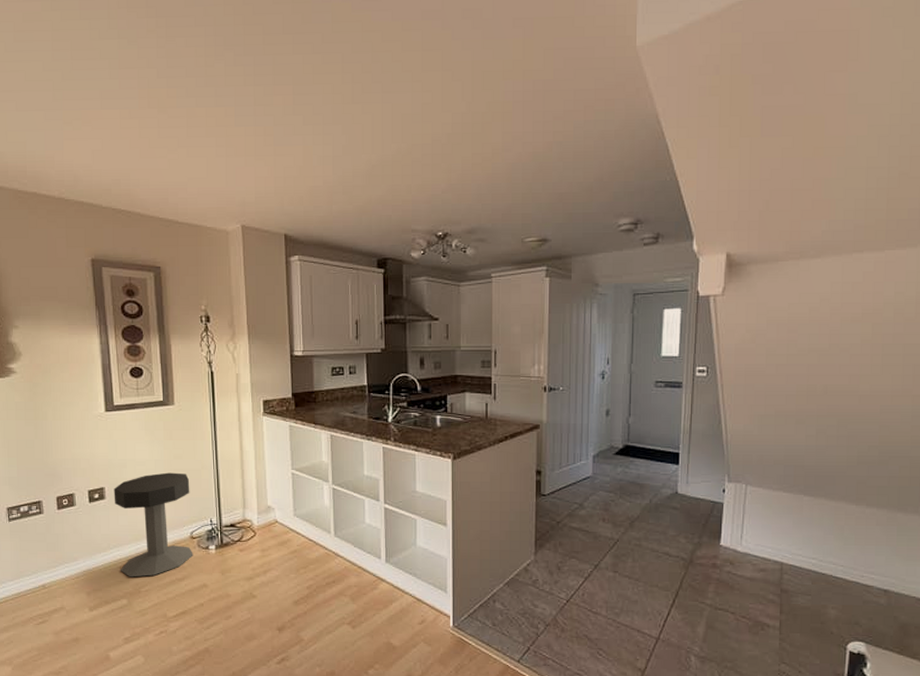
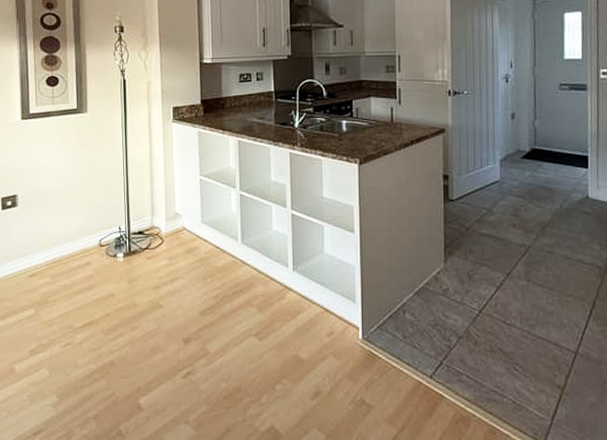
side table: present [113,472,193,578] -> none [26,179,101,287]

